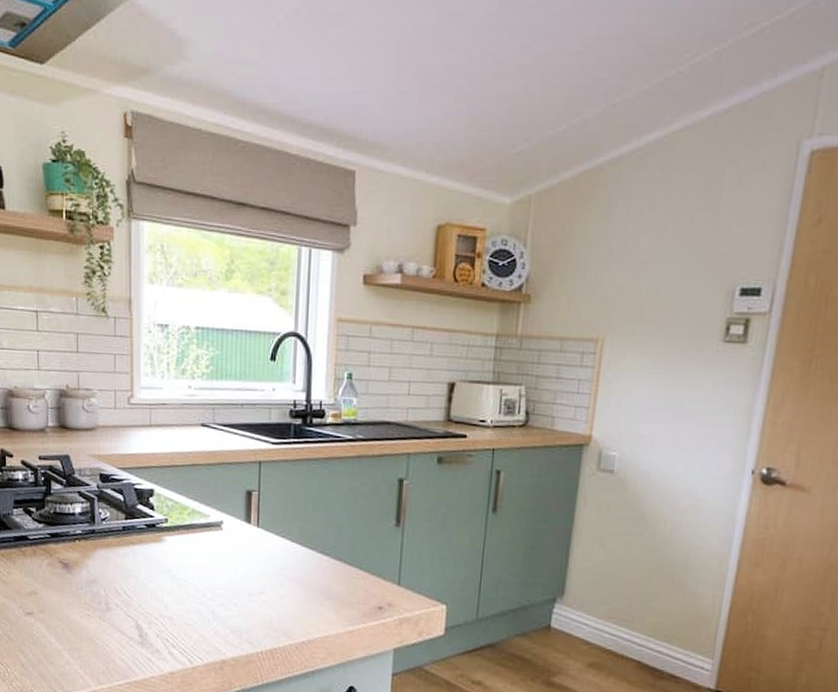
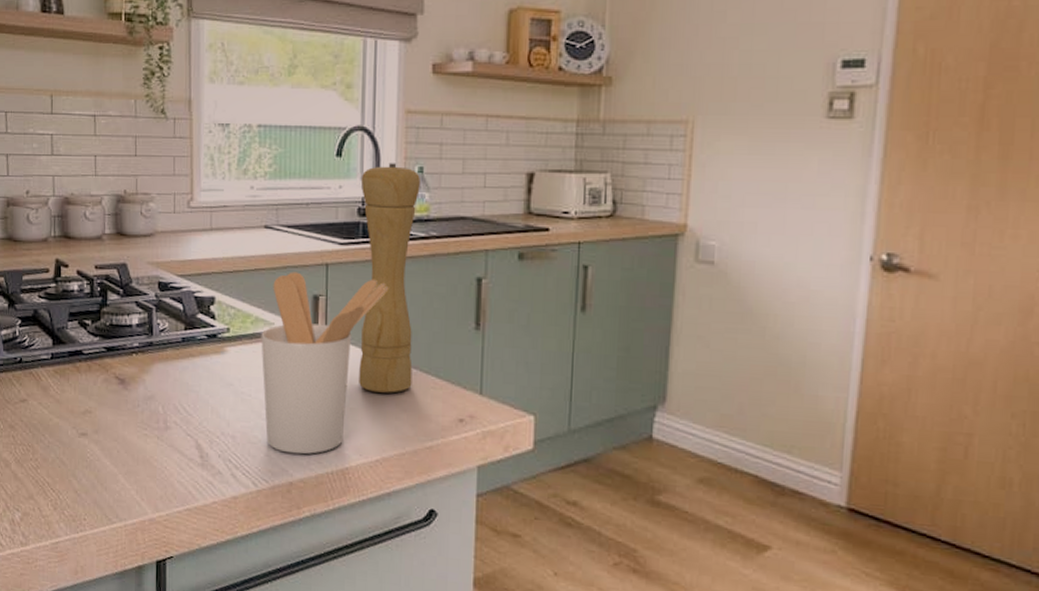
utensil holder: none [197,468,317,636] -> present [261,272,389,455]
pepper mill: none [288,368,350,582] -> present [359,163,421,393]

